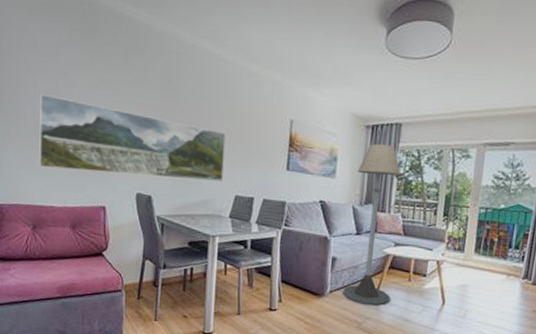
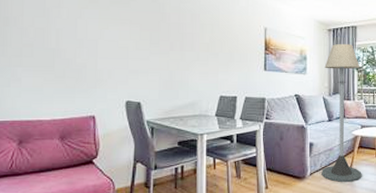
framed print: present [39,93,226,182] -> none [26,15,208,85]

